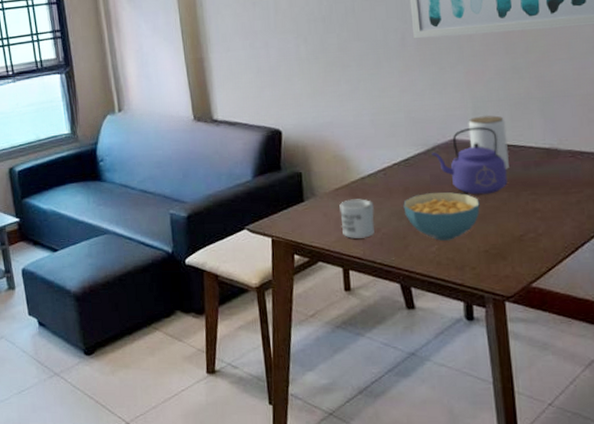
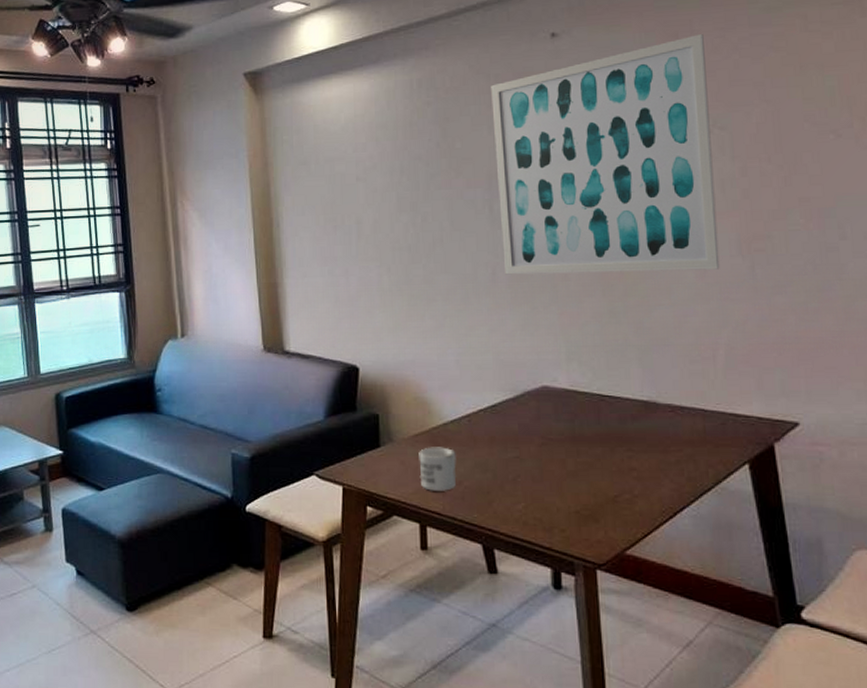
cereal bowl: present [403,192,480,241] -> none [488,444,572,498]
kettle: present [432,126,508,195] -> none [521,373,602,449]
jar: present [468,115,510,170] -> none [561,362,605,422]

